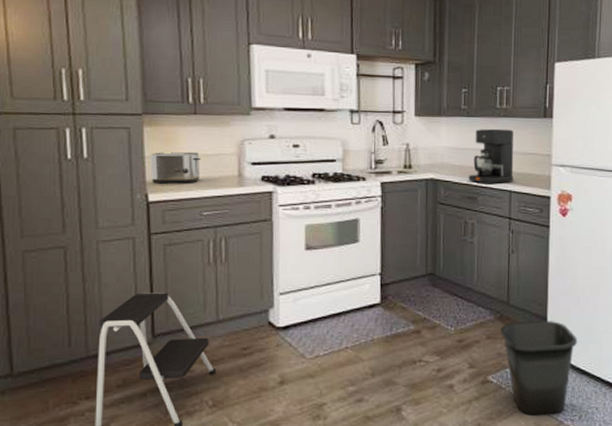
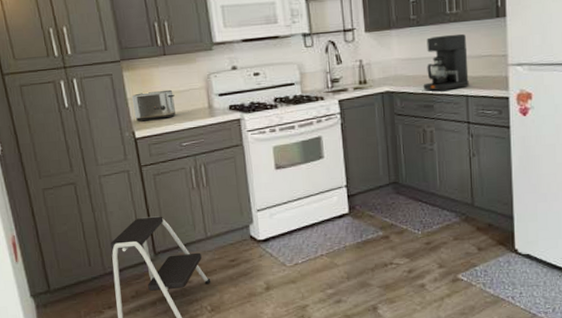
waste bin: present [500,320,578,415] -> none [467,218,547,310]

